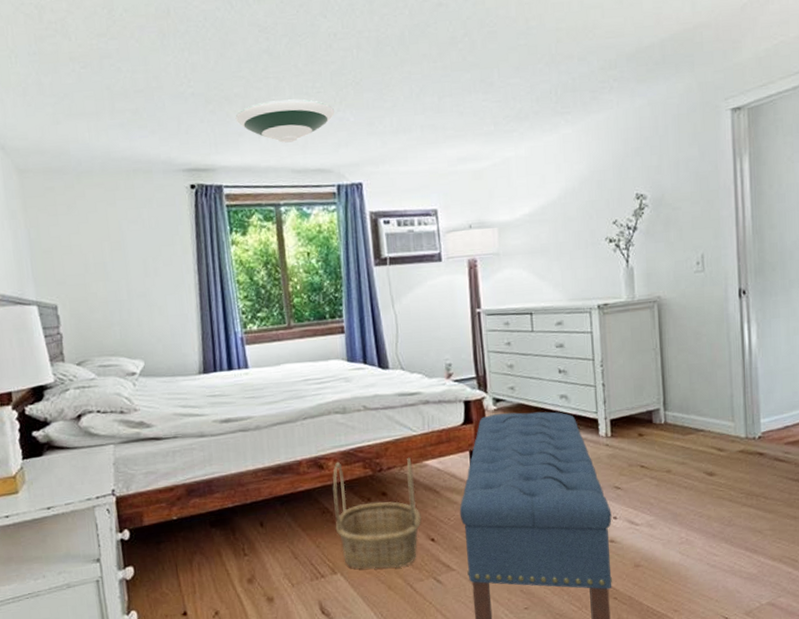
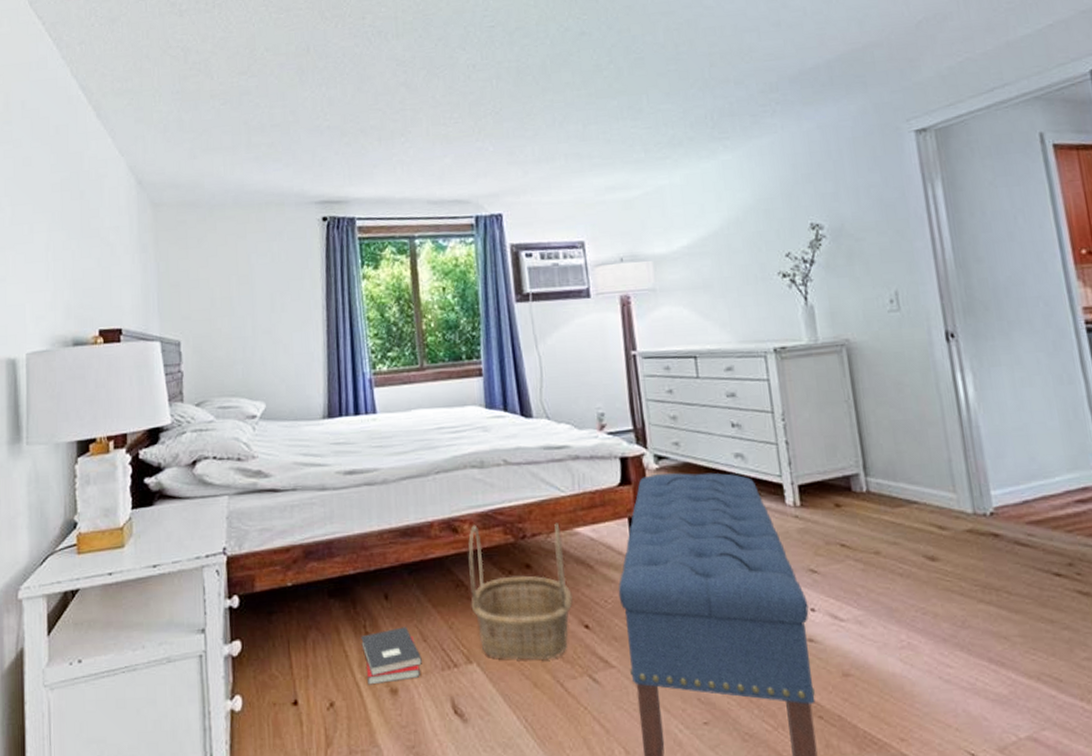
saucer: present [235,99,335,143] -> none [370,130,474,174]
hardback book: none [240,547,294,596] -> present [361,627,422,685]

